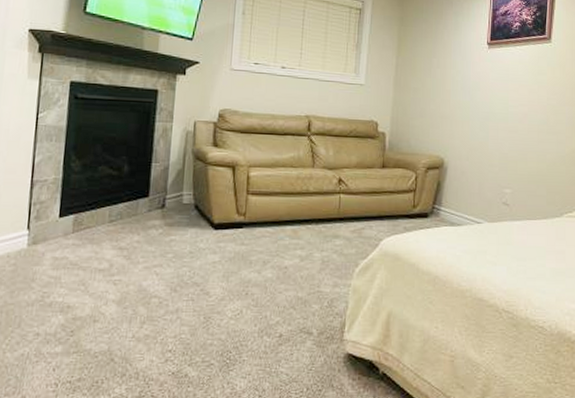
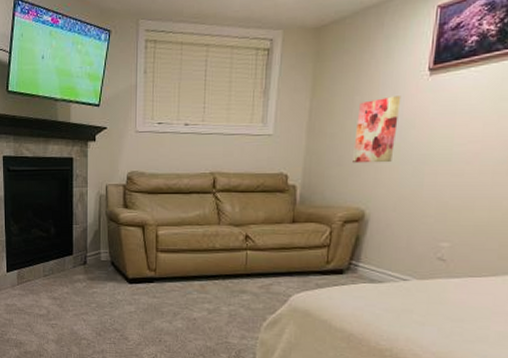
wall art: none [433,61,468,118] -> present [353,96,402,164]

